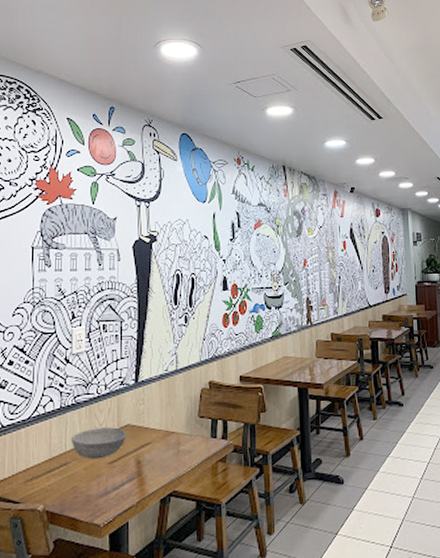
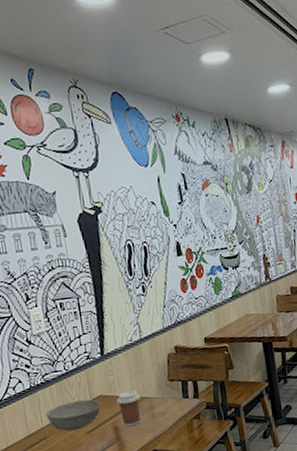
coffee cup: none [143,423,168,461] -> present [116,390,141,426]

